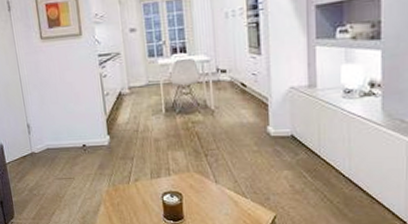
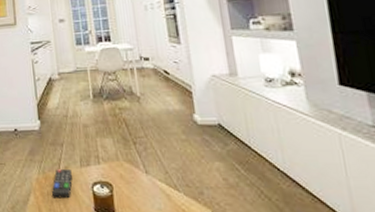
remote control: none [122,181,143,208] -> present [52,169,72,199]

